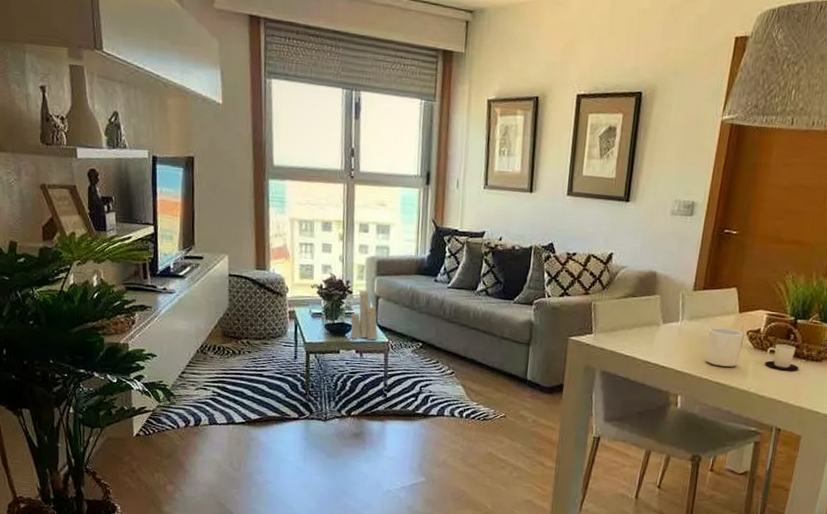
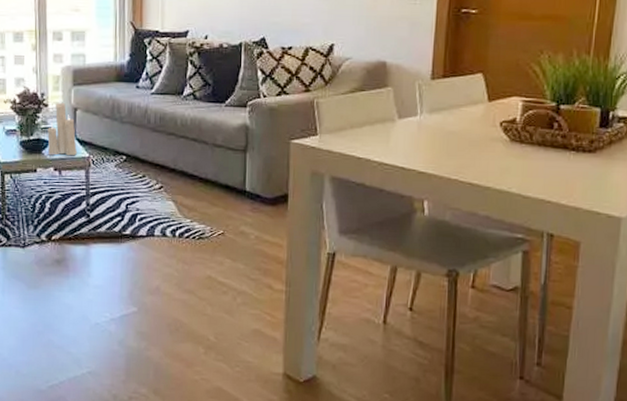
mug: present [705,327,745,368] -> none [453,119,498,166]
cup: present [764,344,799,371] -> none [525,134,568,164]

